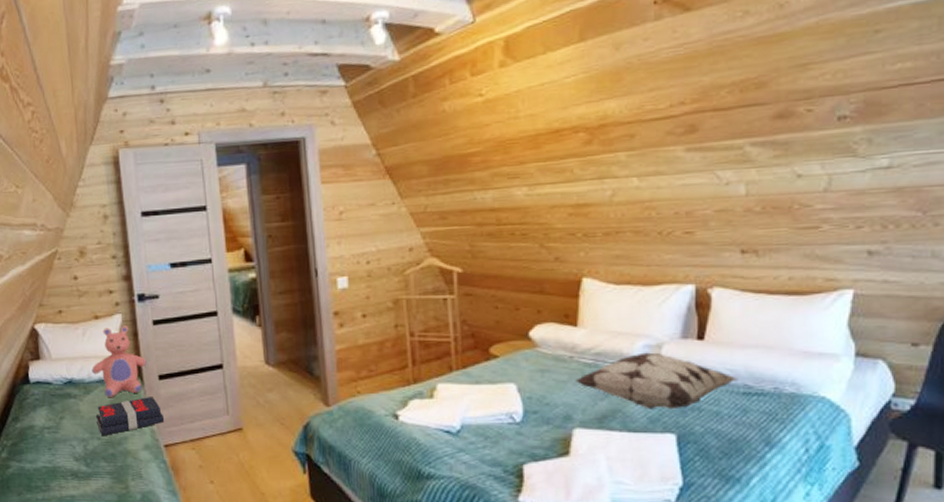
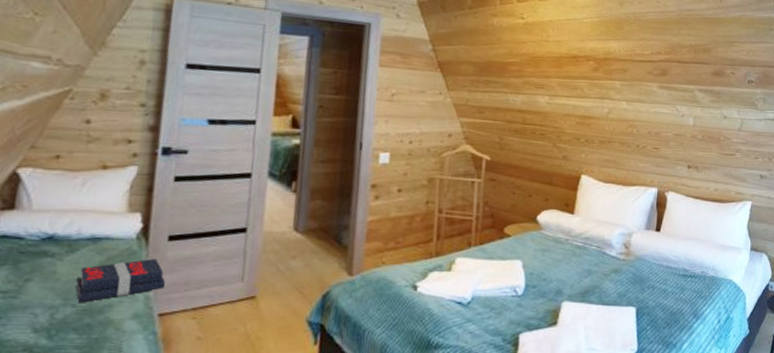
teddy bear: present [91,326,147,398] -> none [83,179,158,259]
decorative pillow: present [575,352,739,410] -> none [568,239,680,287]

